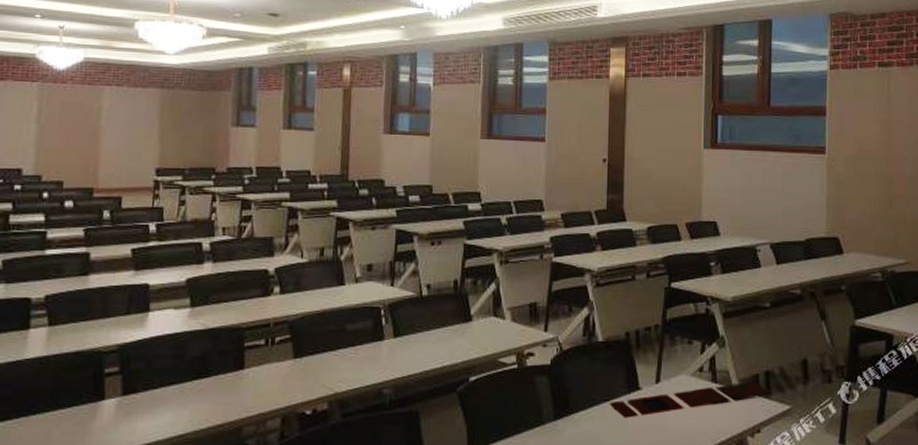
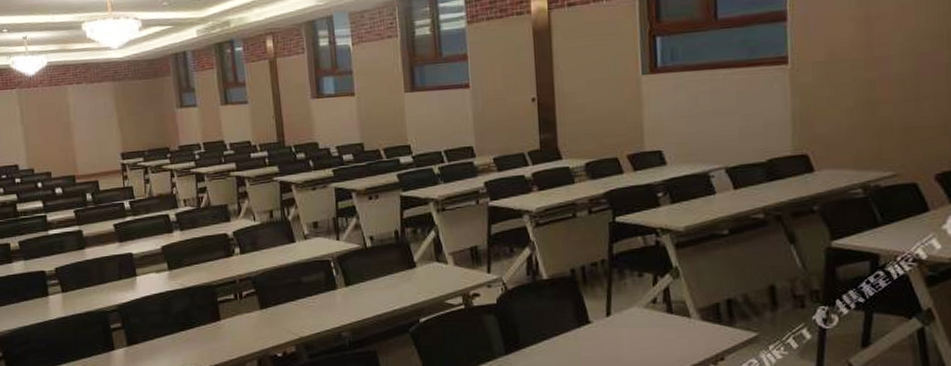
papers: present [609,381,773,418] -> none [559,310,736,351]

